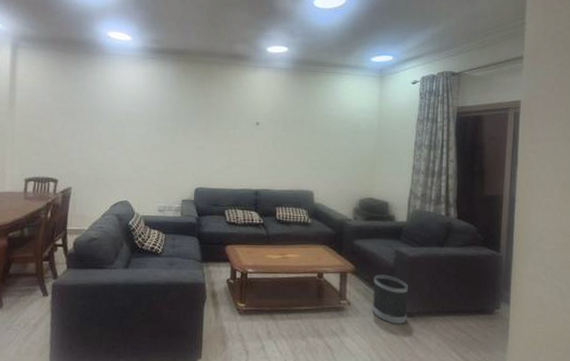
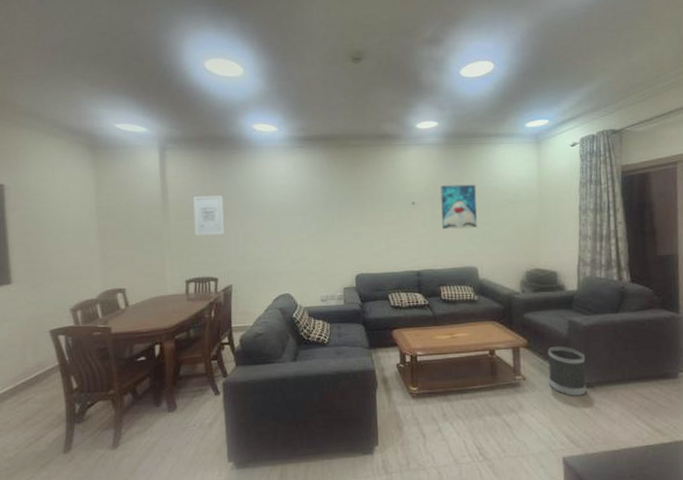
wall art: none [39,96,71,137] -> present [193,195,224,236]
wall art: none [283,109,319,153] -> present [440,184,477,229]

